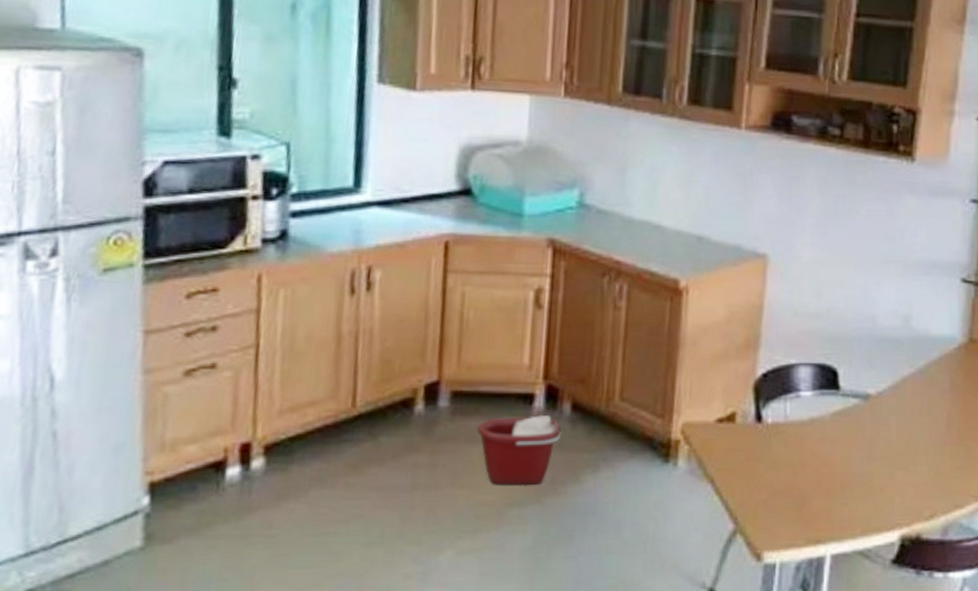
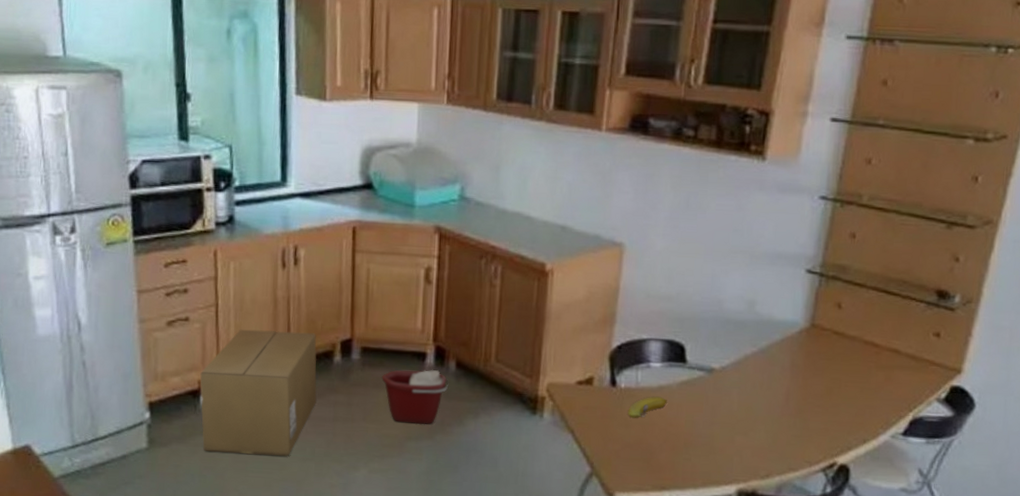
box: none [225,376,392,544] -> present [200,329,317,456]
fruit: none [776,431,820,460] -> present [628,396,667,419]

